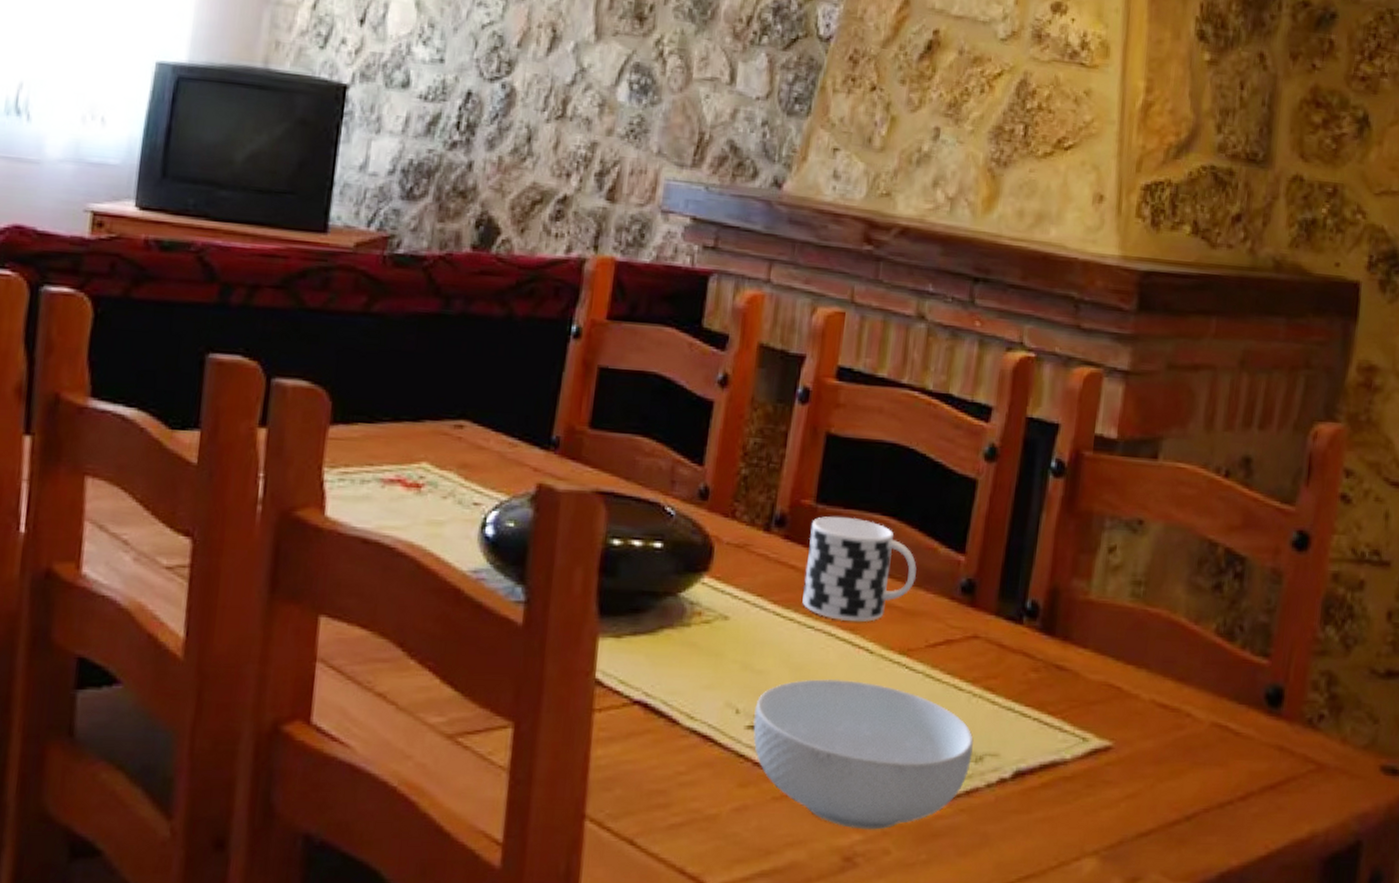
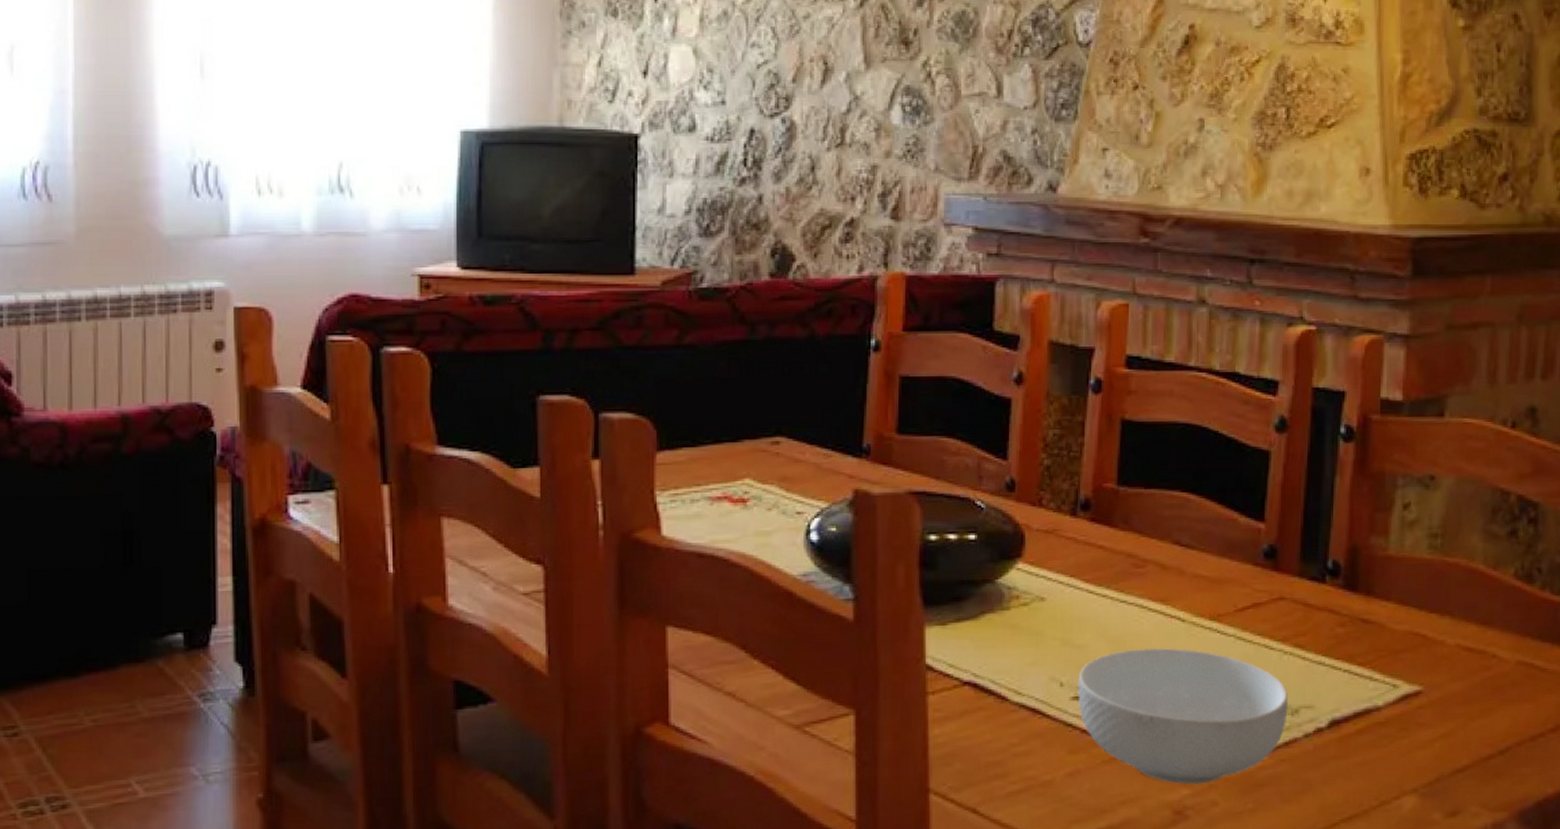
cup: present [802,516,917,622] -> none [1112,496,1219,594]

